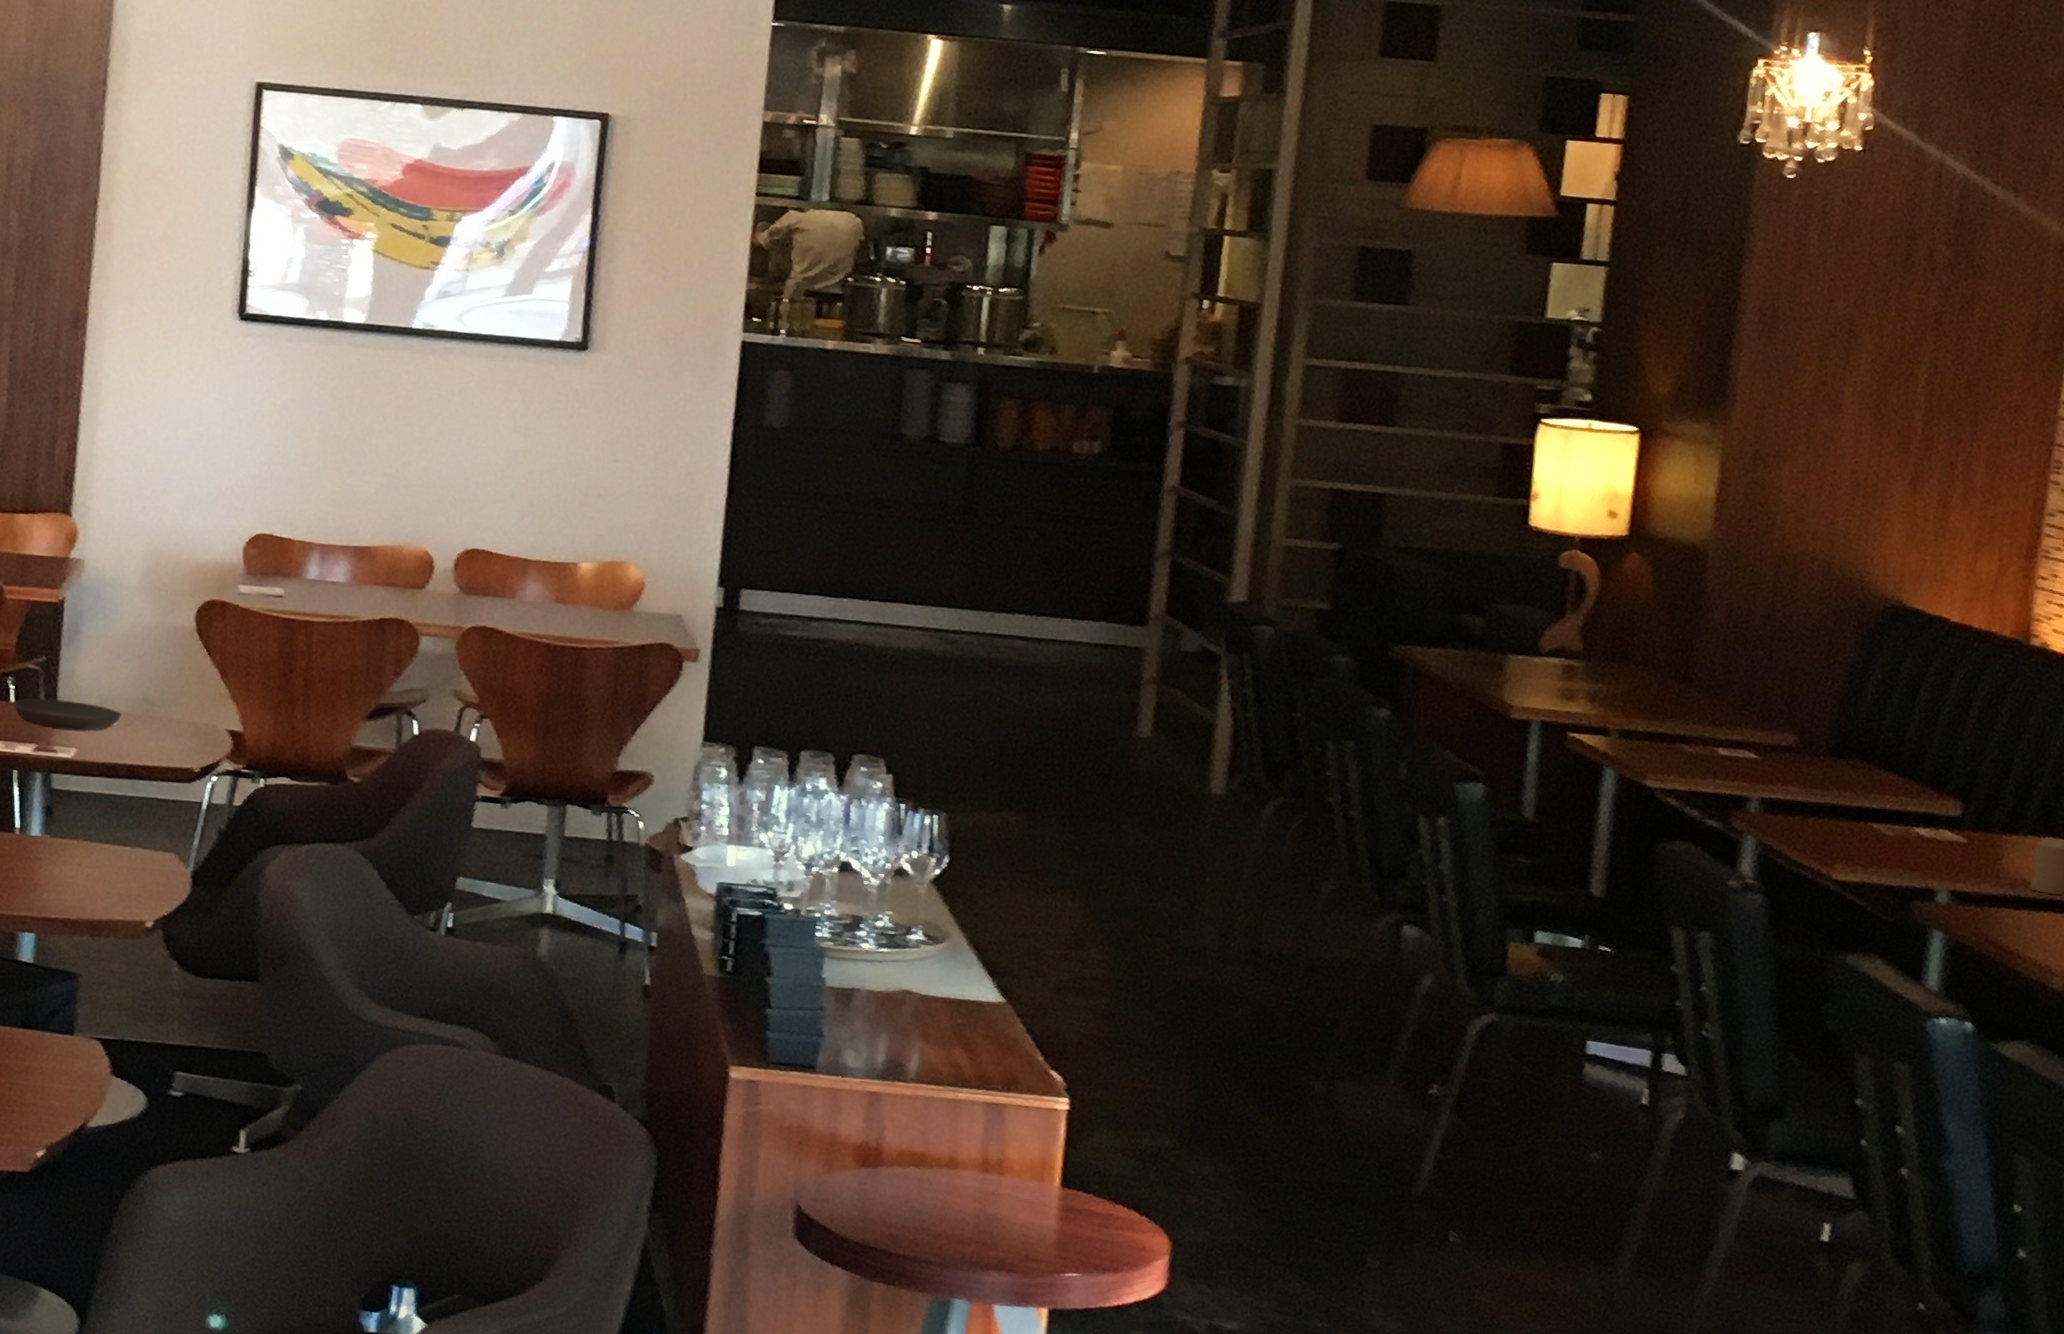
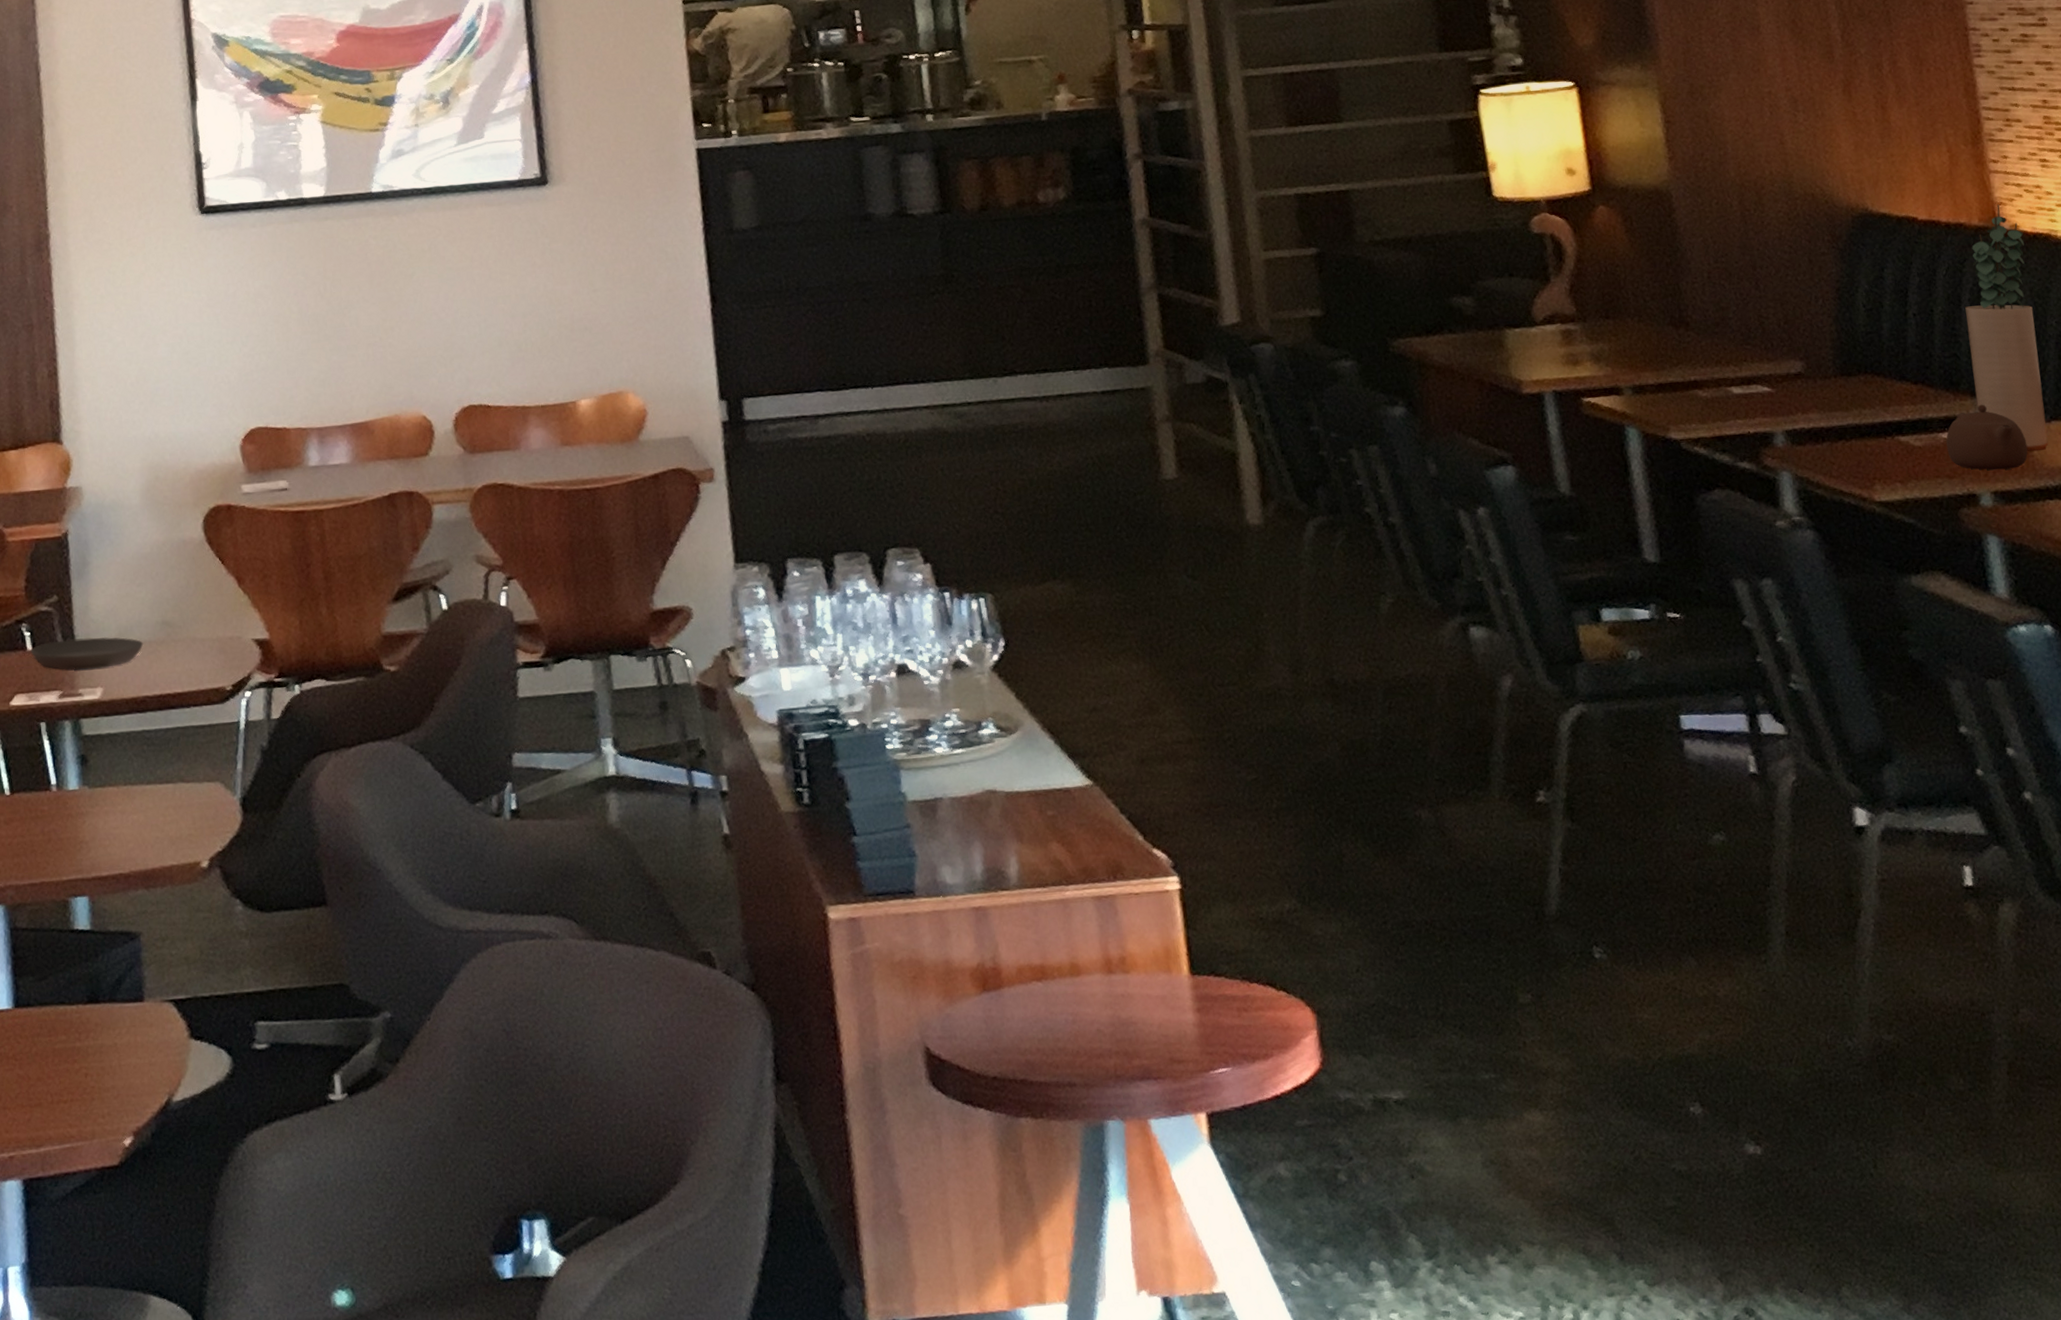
teapot: none [1916,807,1998,873] -> present [1946,404,2028,470]
vase: none [1957,621,2052,862] -> present [1965,204,2049,452]

